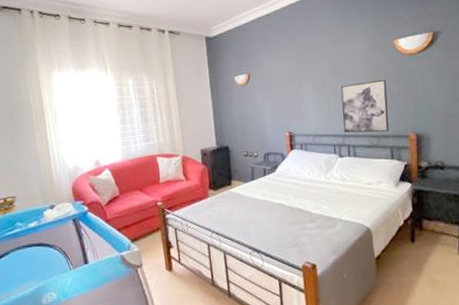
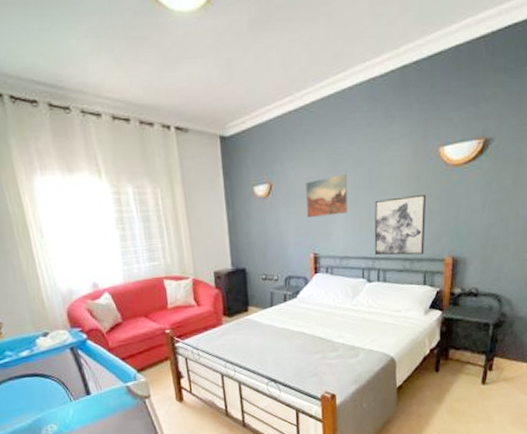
wall art: none [279,65,317,101] -> present [306,174,348,217]

